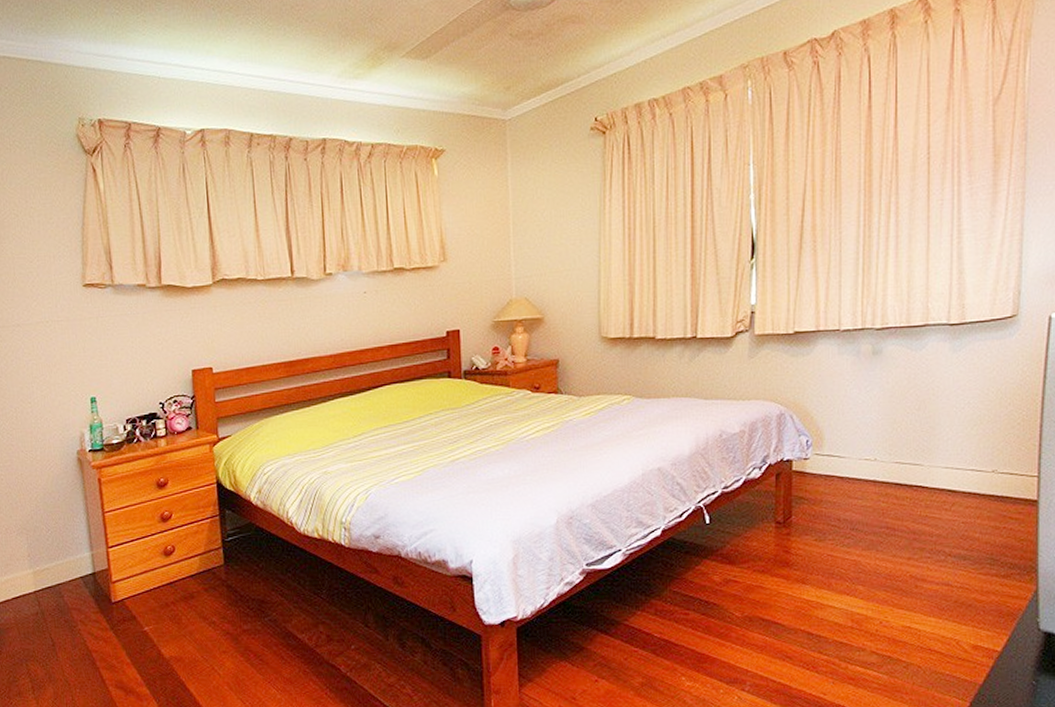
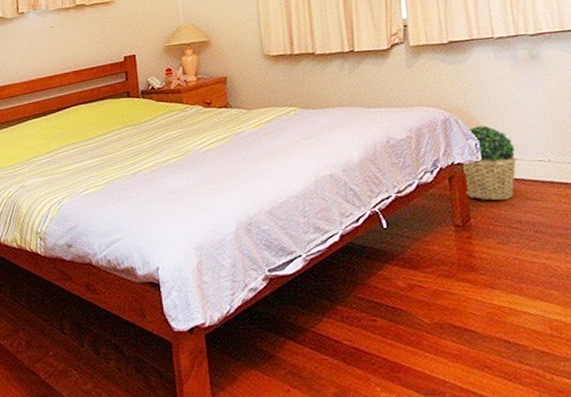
potted plant: none [790,422,845,498] -> present [463,125,516,200]

